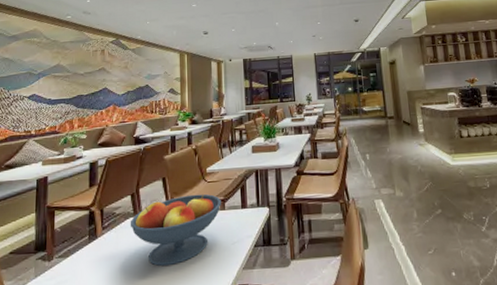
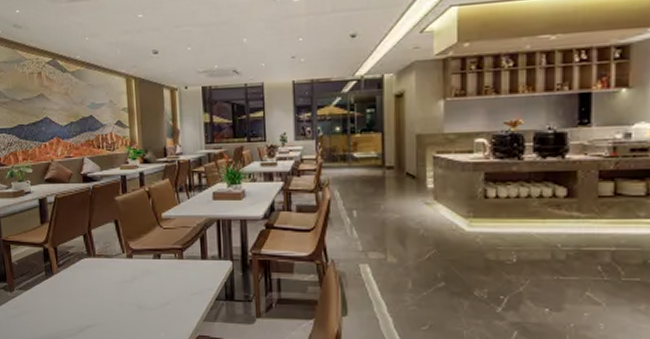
fruit bowl: present [130,194,221,267] -> none [84,240,179,309]

